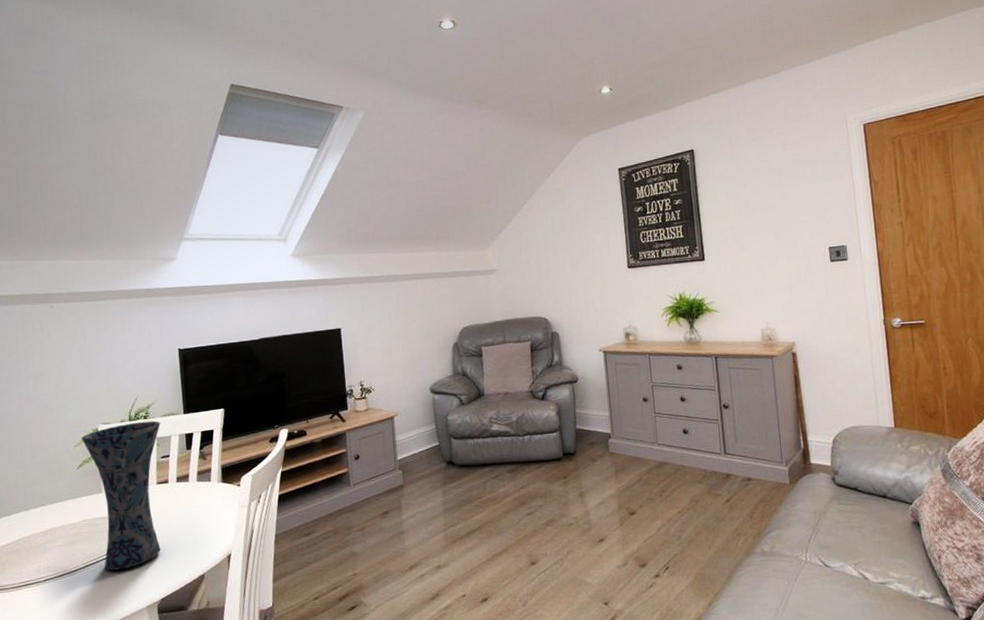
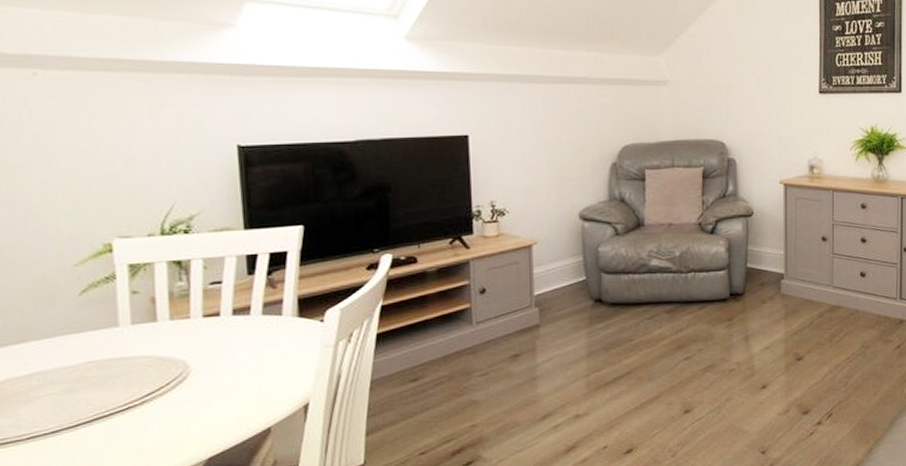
vase: present [81,420,161,571] -> none [84,236,210,425]

